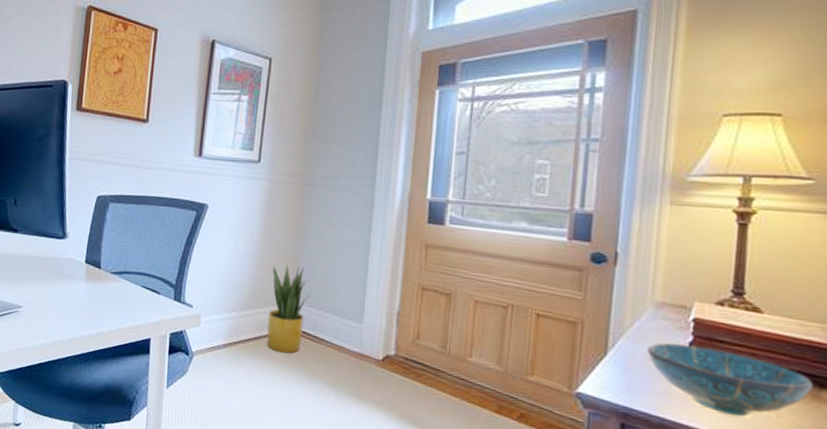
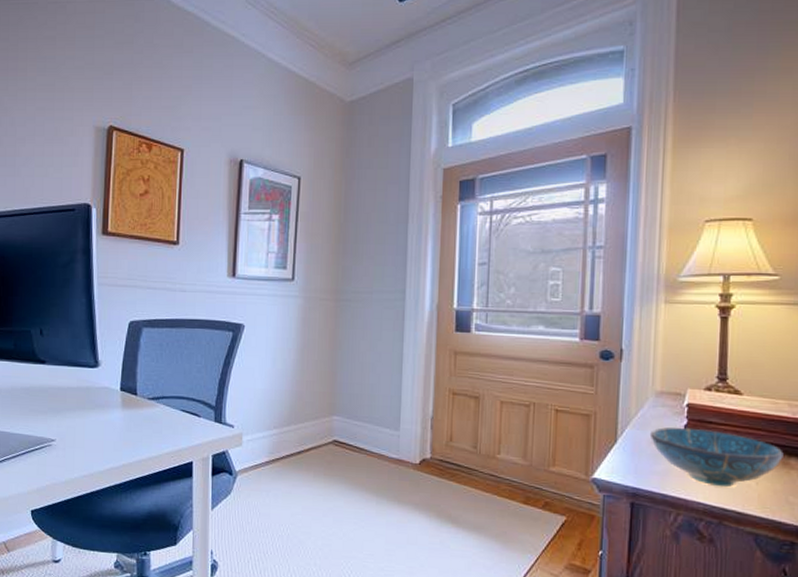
planter: present [266,264,309,354] -> none [309,379,347,465]

